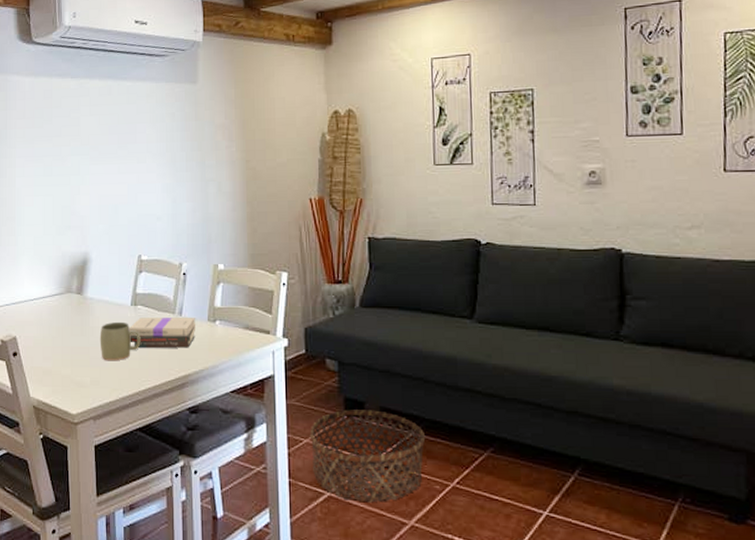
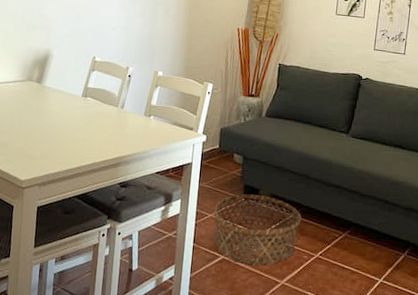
mug: present [99,321,141,361] -> none [51,108,87,140]
books: present [128,318,195,348] -> none [77,107,134,135]

